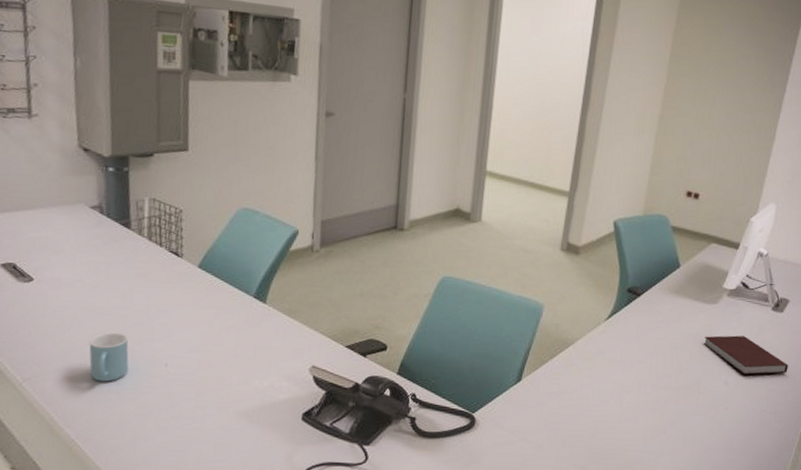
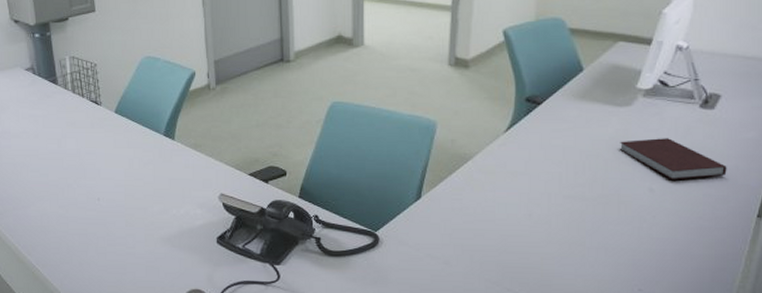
mug: present [89,332,129,382] -> none [37,174,69,216]

